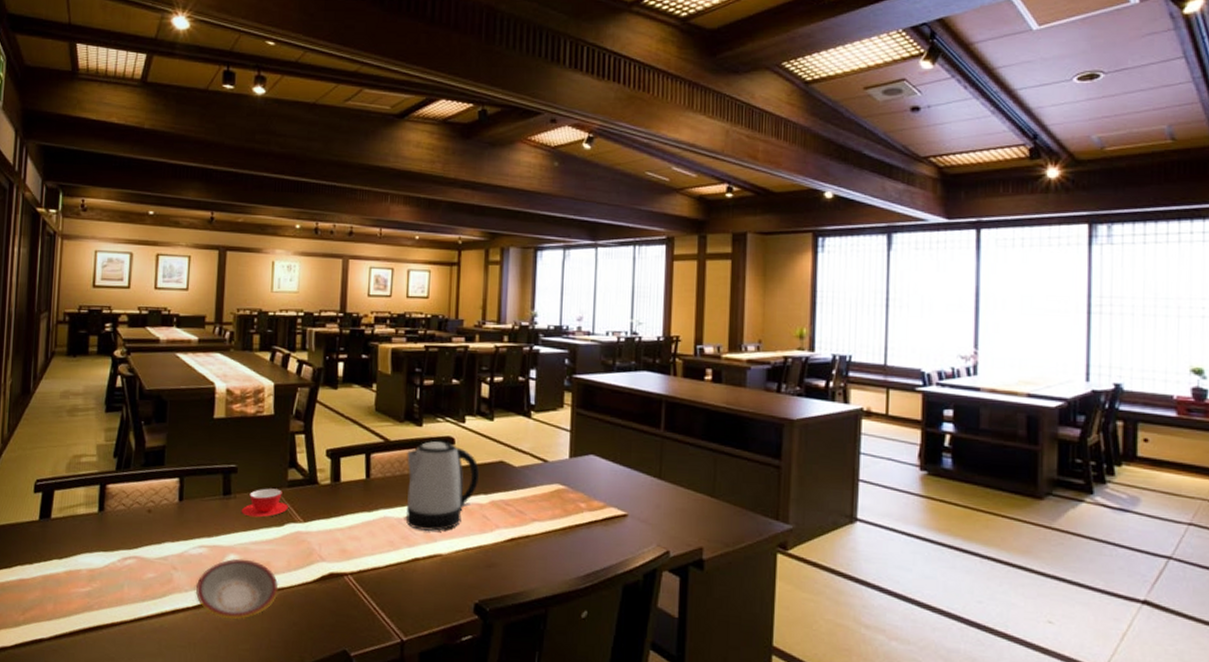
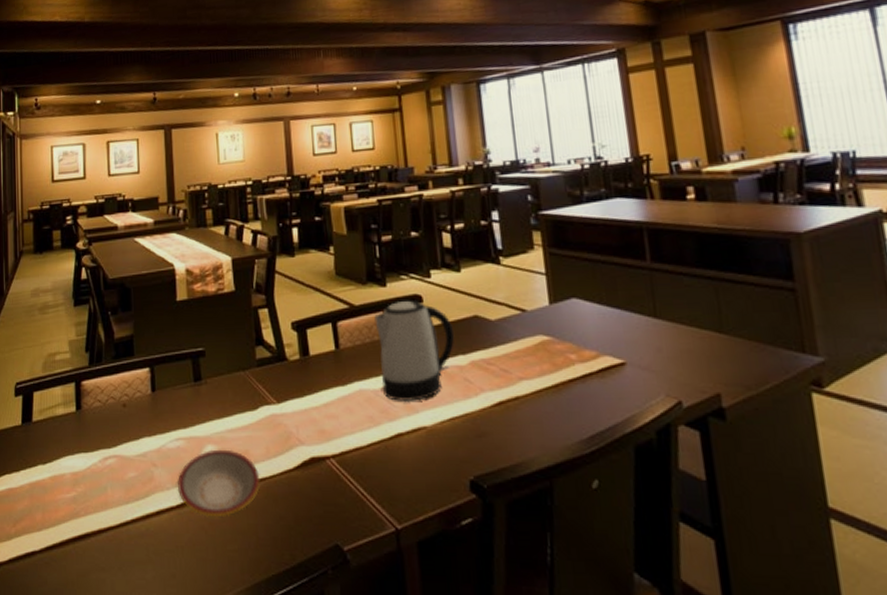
teacup: present [241,488,288,518] -> none [213,370,260,403]

